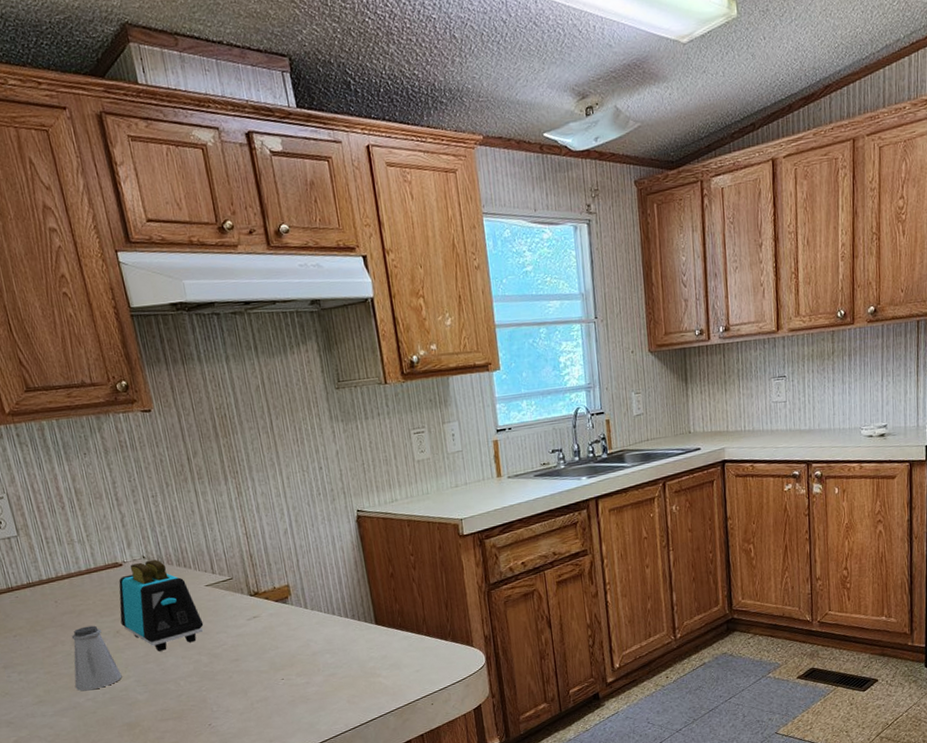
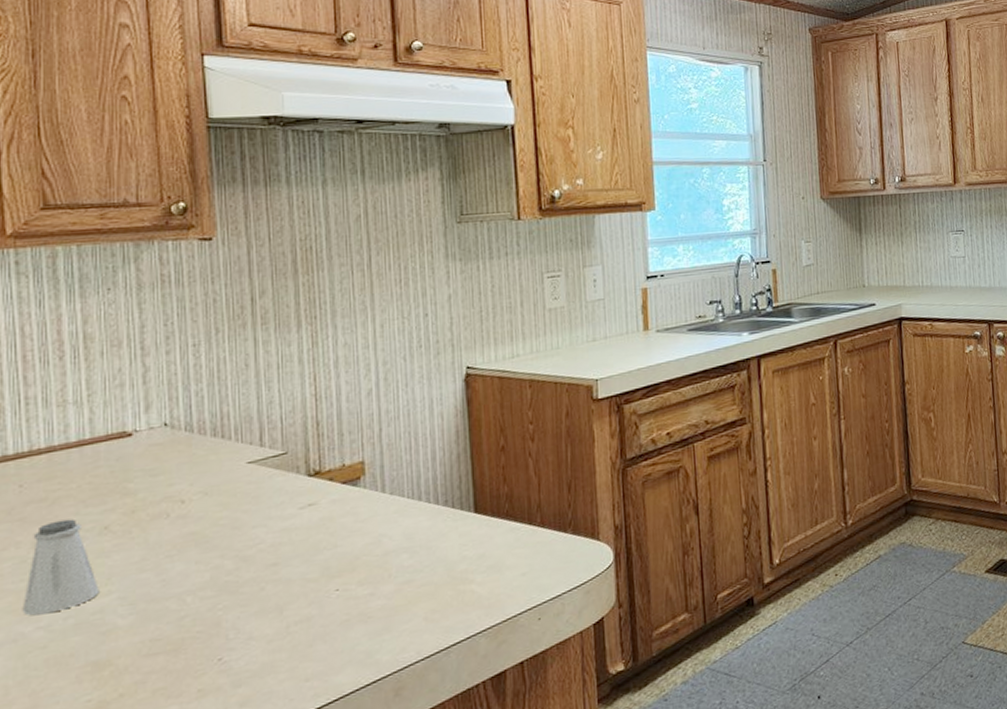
toaster: present [119,559,204,651] -> none [114,427,236,554]

